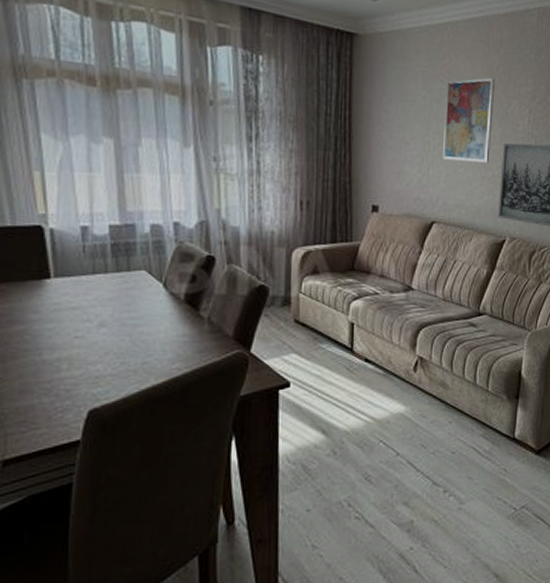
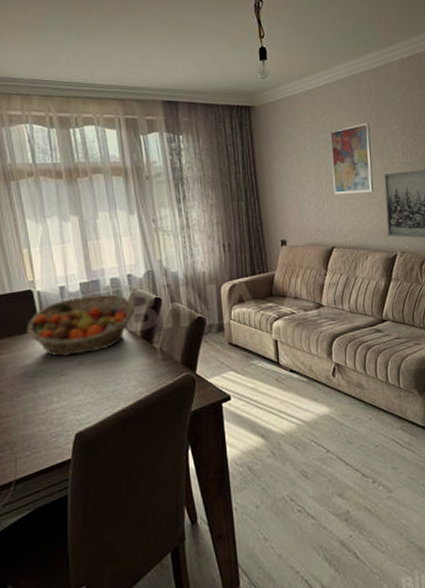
fruit basket: none [31,241,179,316] -> present [26,293,135,357]

